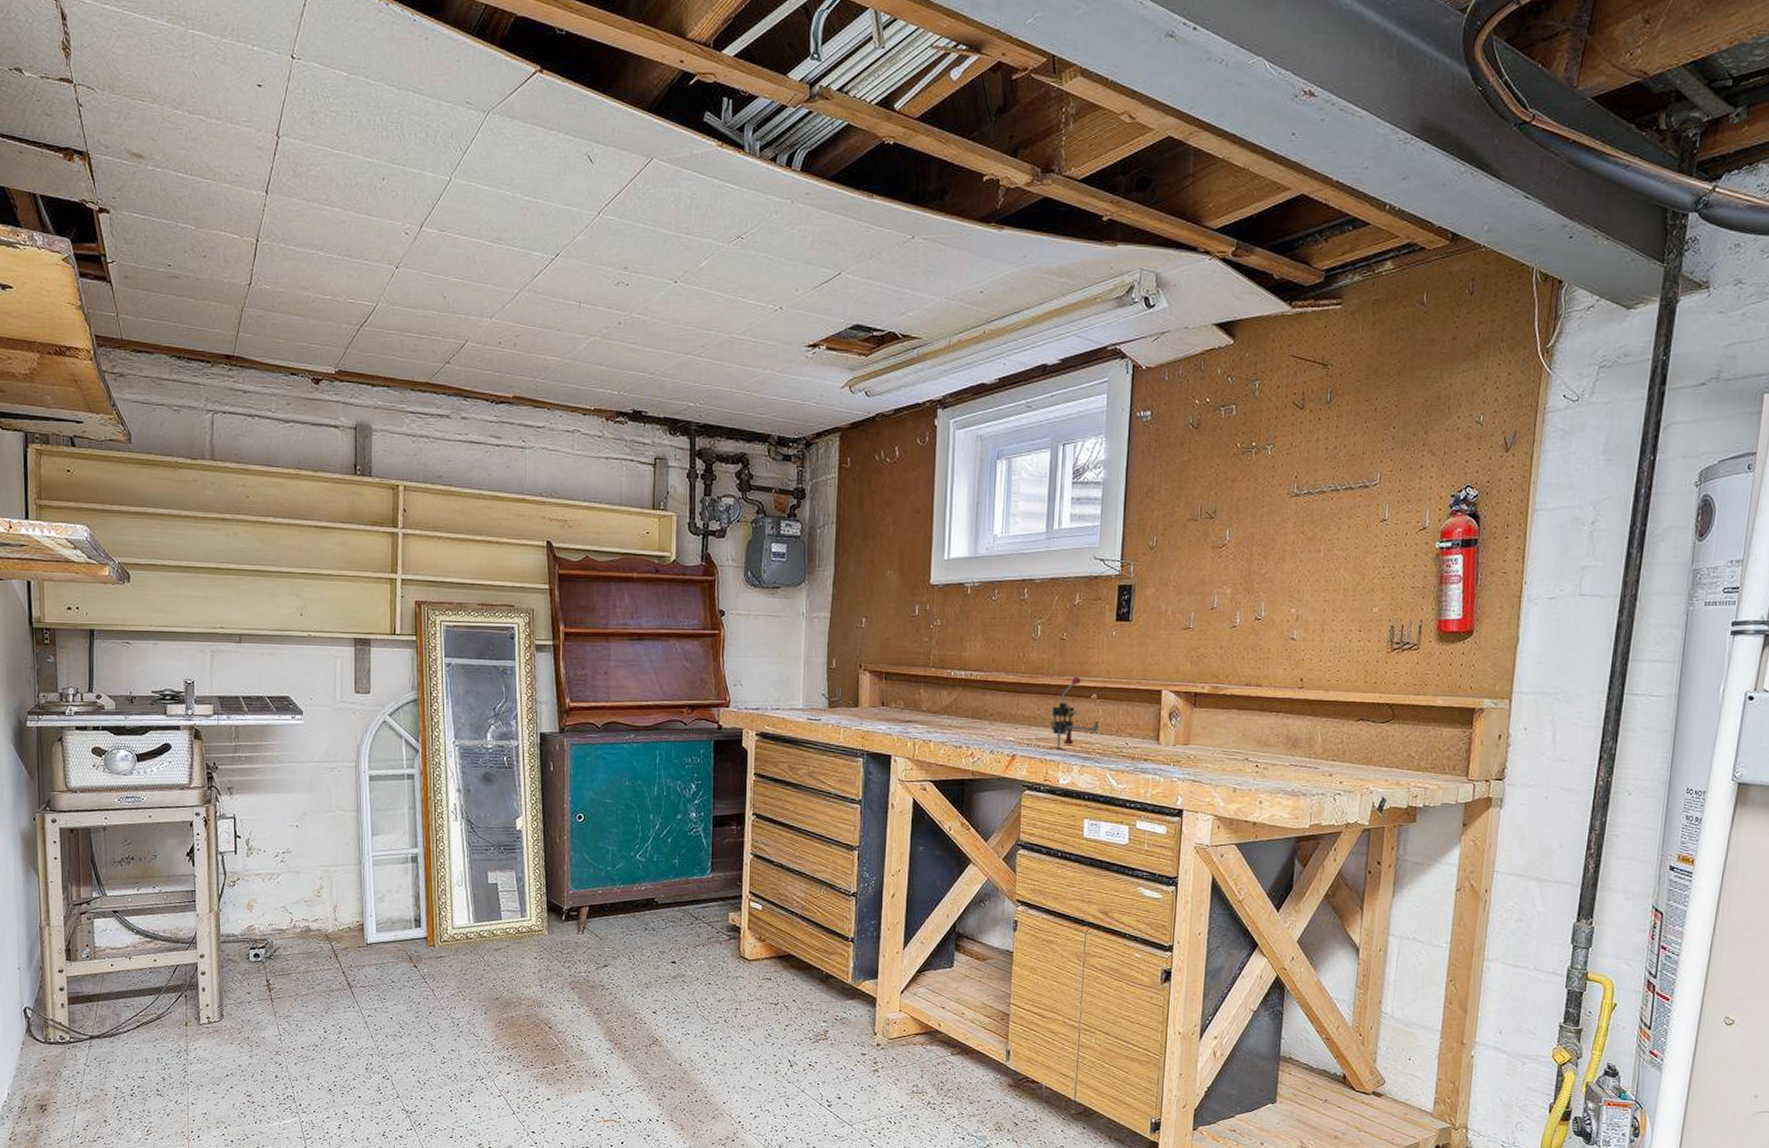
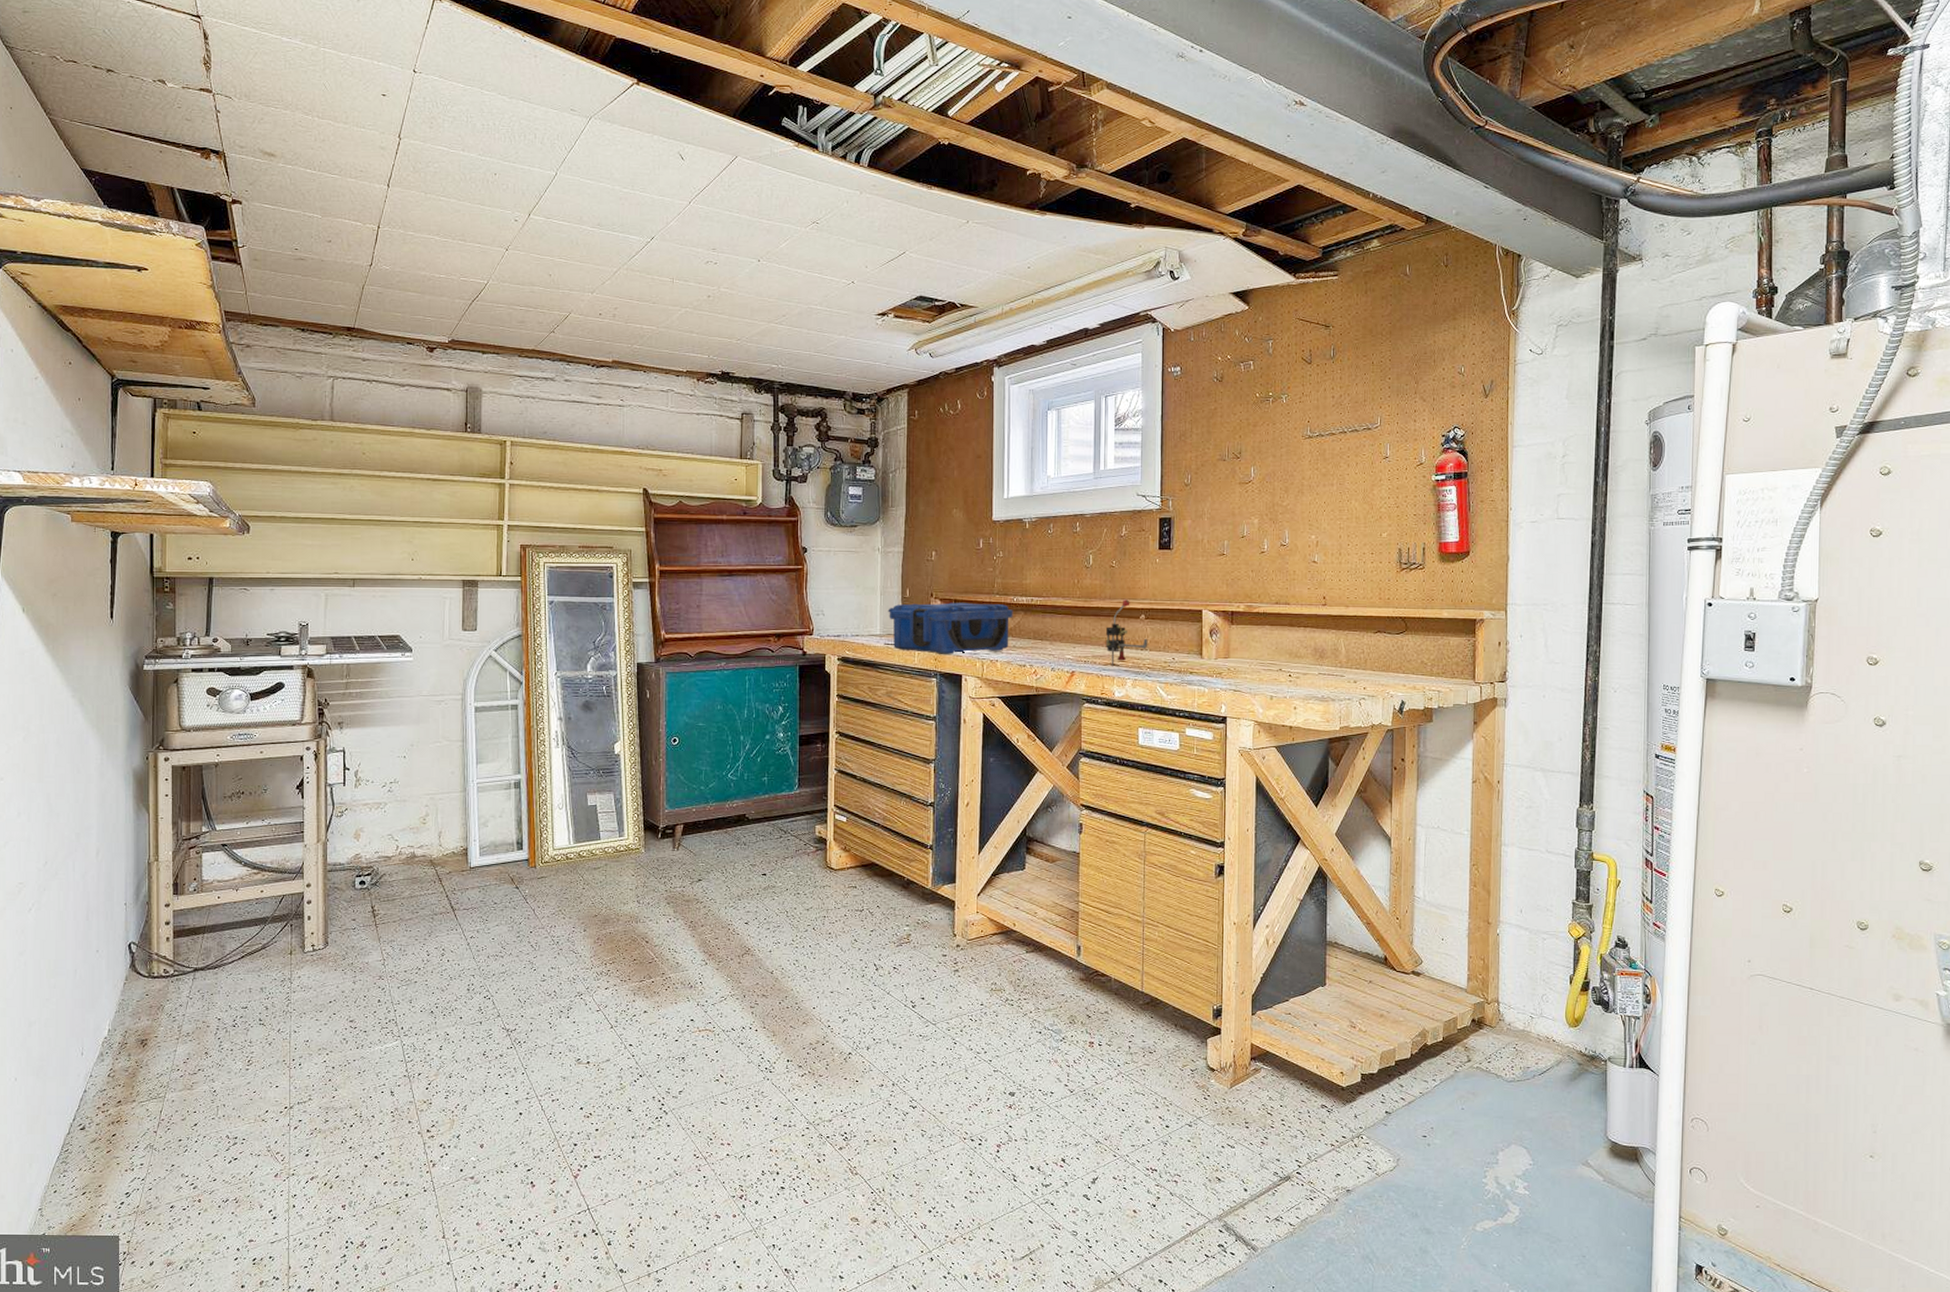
toolbox: none [811,675,950,734] -> present [888,602,1013,655]

